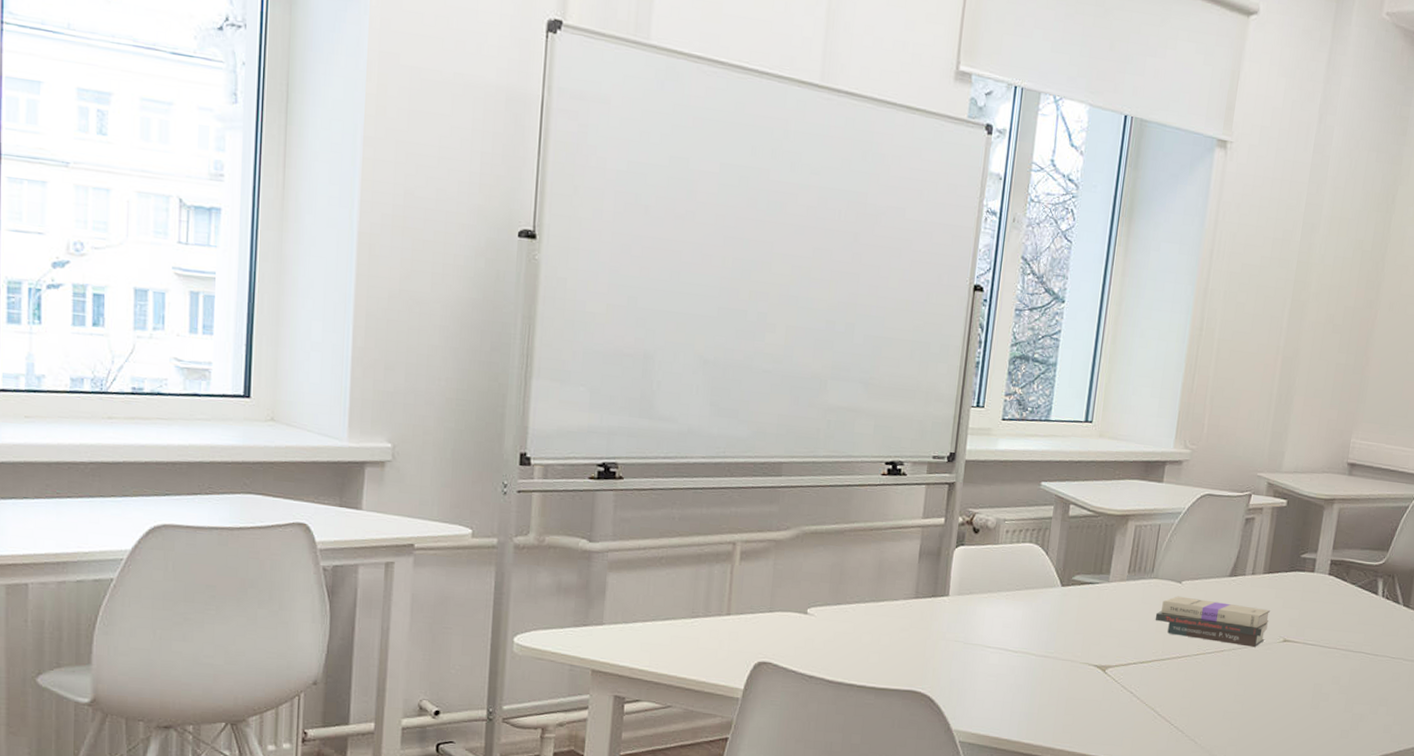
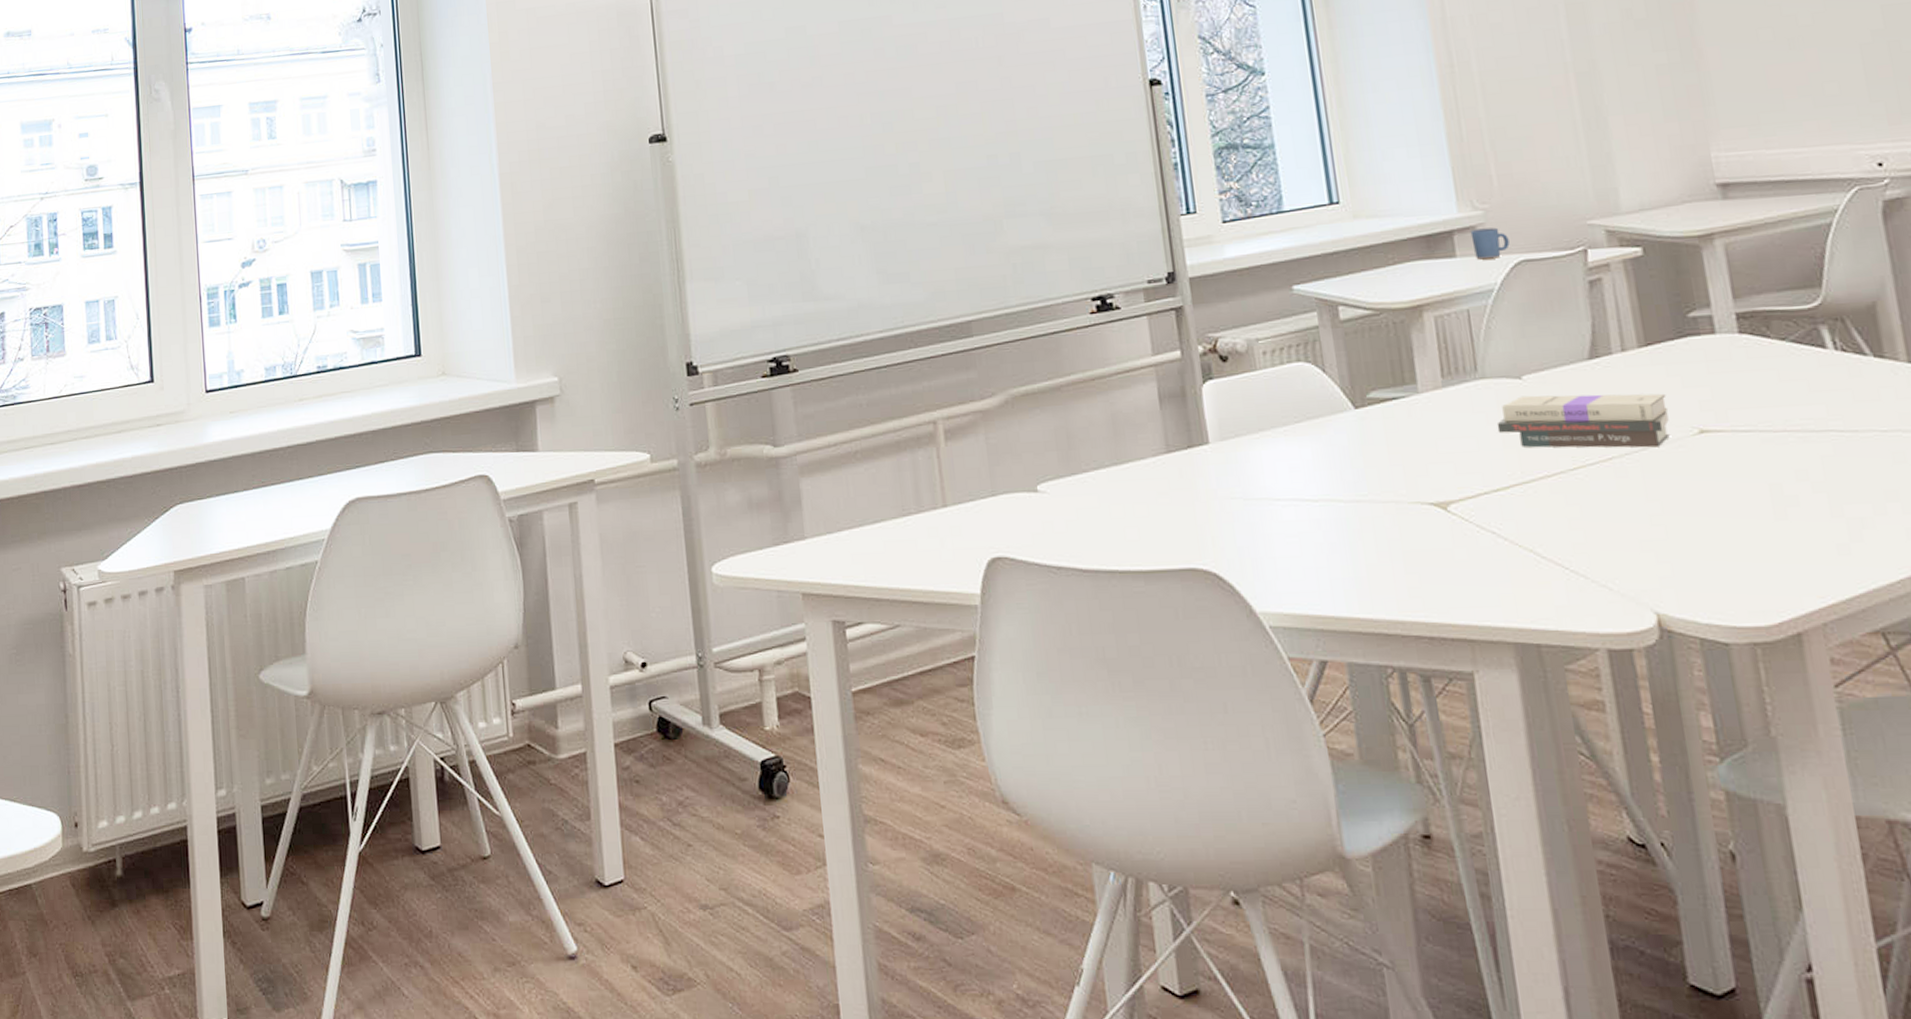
mug: none [1176,463,1202,489] -> present [1470,227,1510,260]

